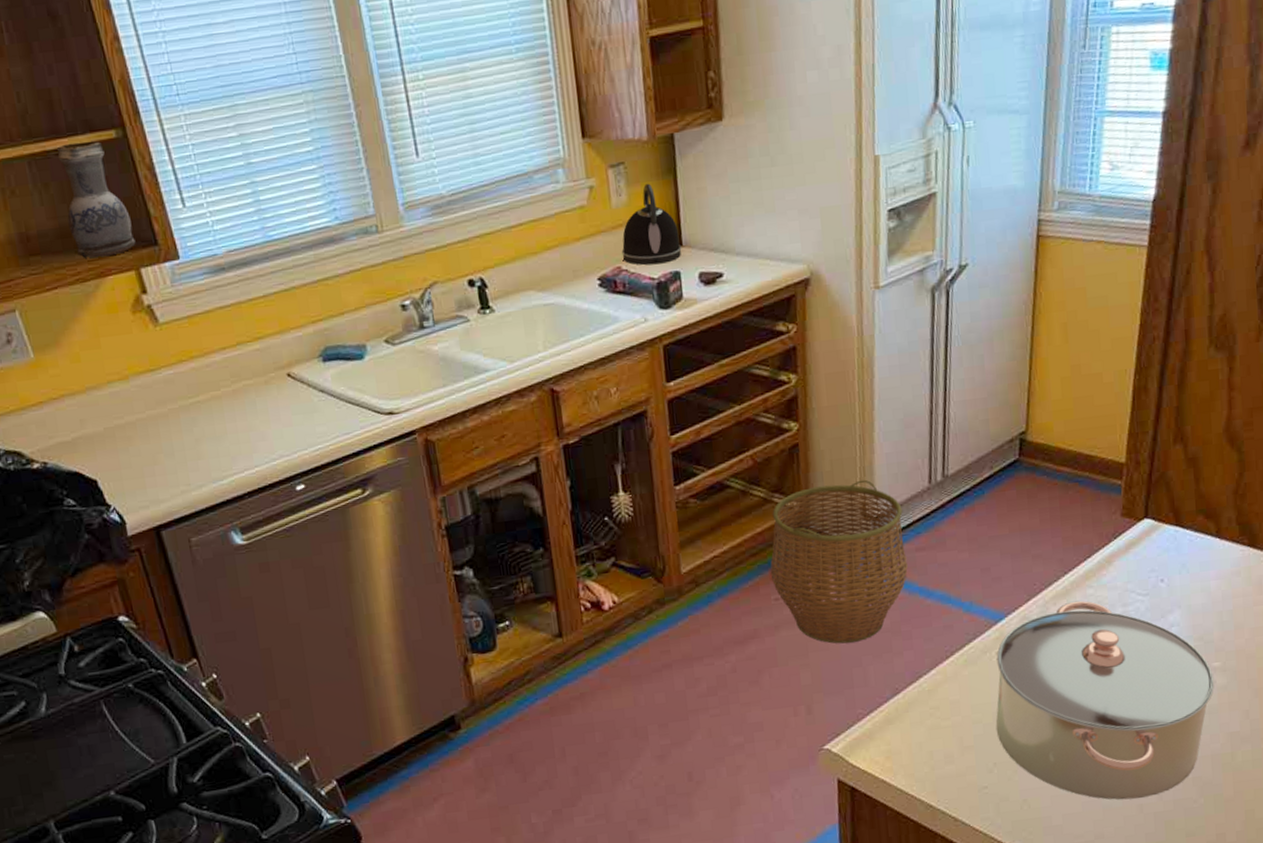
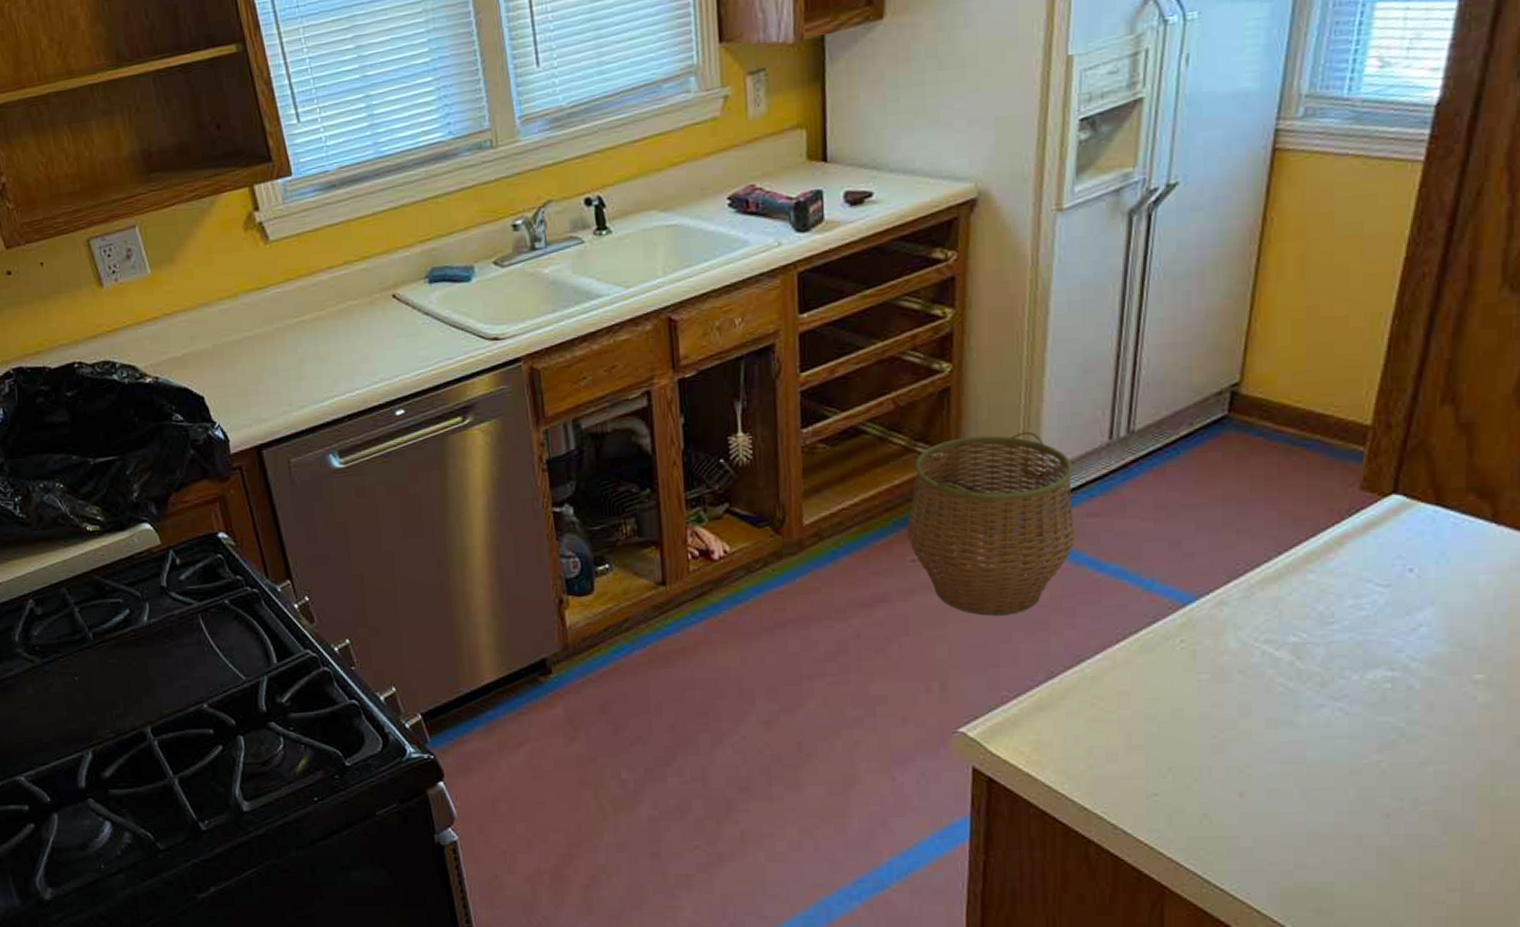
ceramic jug: present [57,141,136,258] -> none [180,56,251,175]
kettle: present [621,183,682,265] -> none [756,91,826,183]
cooking pot: present [996,600,1215,800] -> none [1174,587,1474,827]

